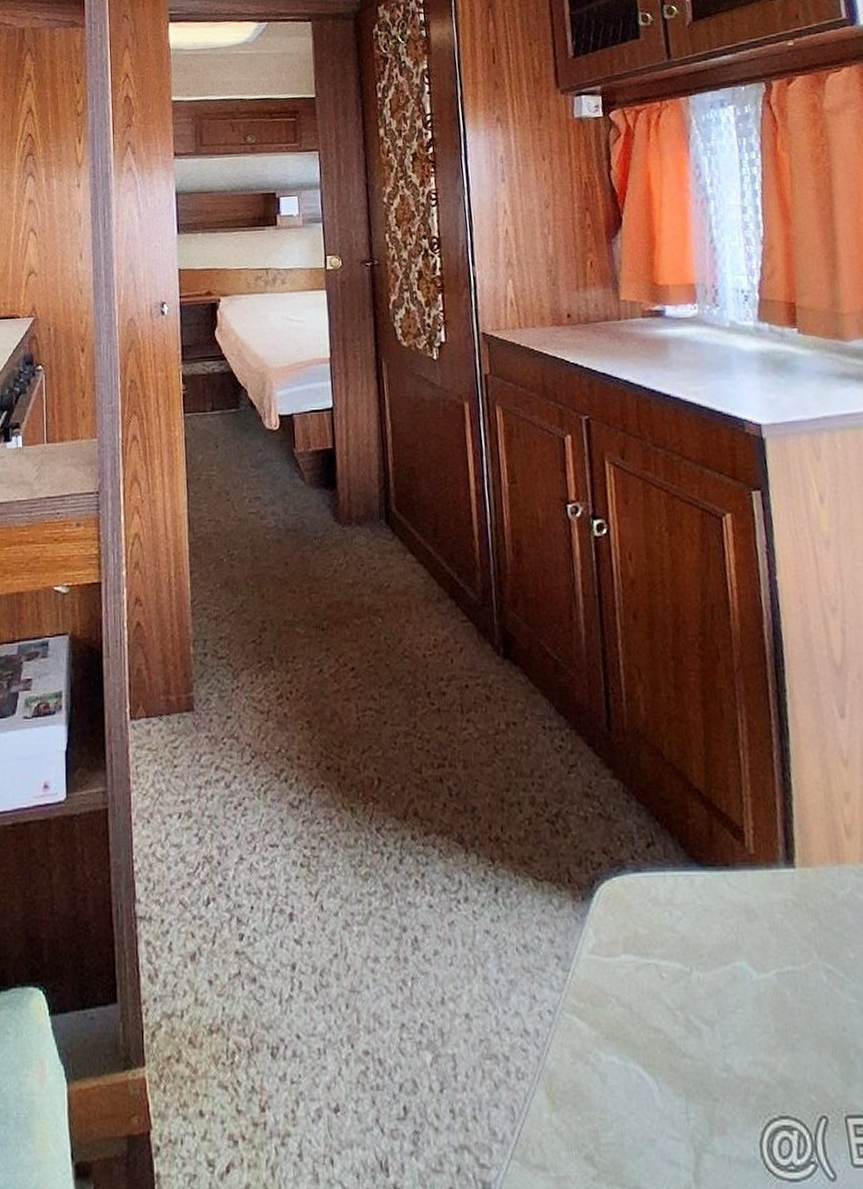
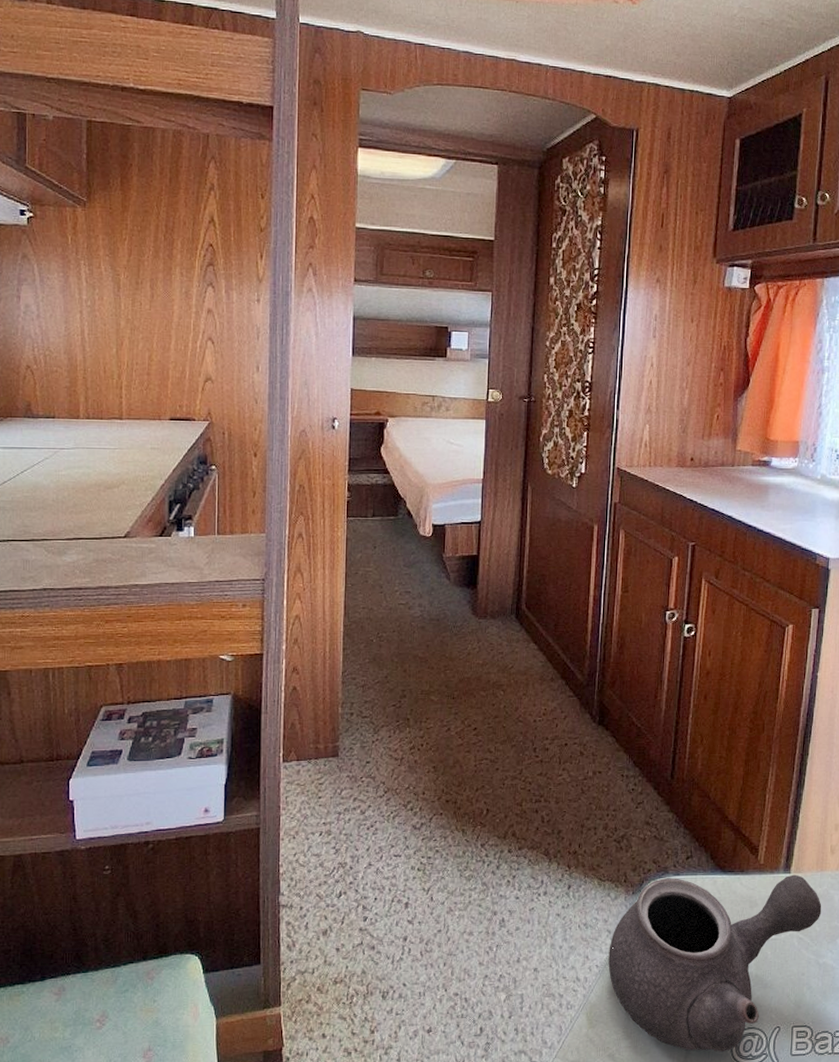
teapot: none [561,869,852,1158] -> present [608,874,822,1053]

